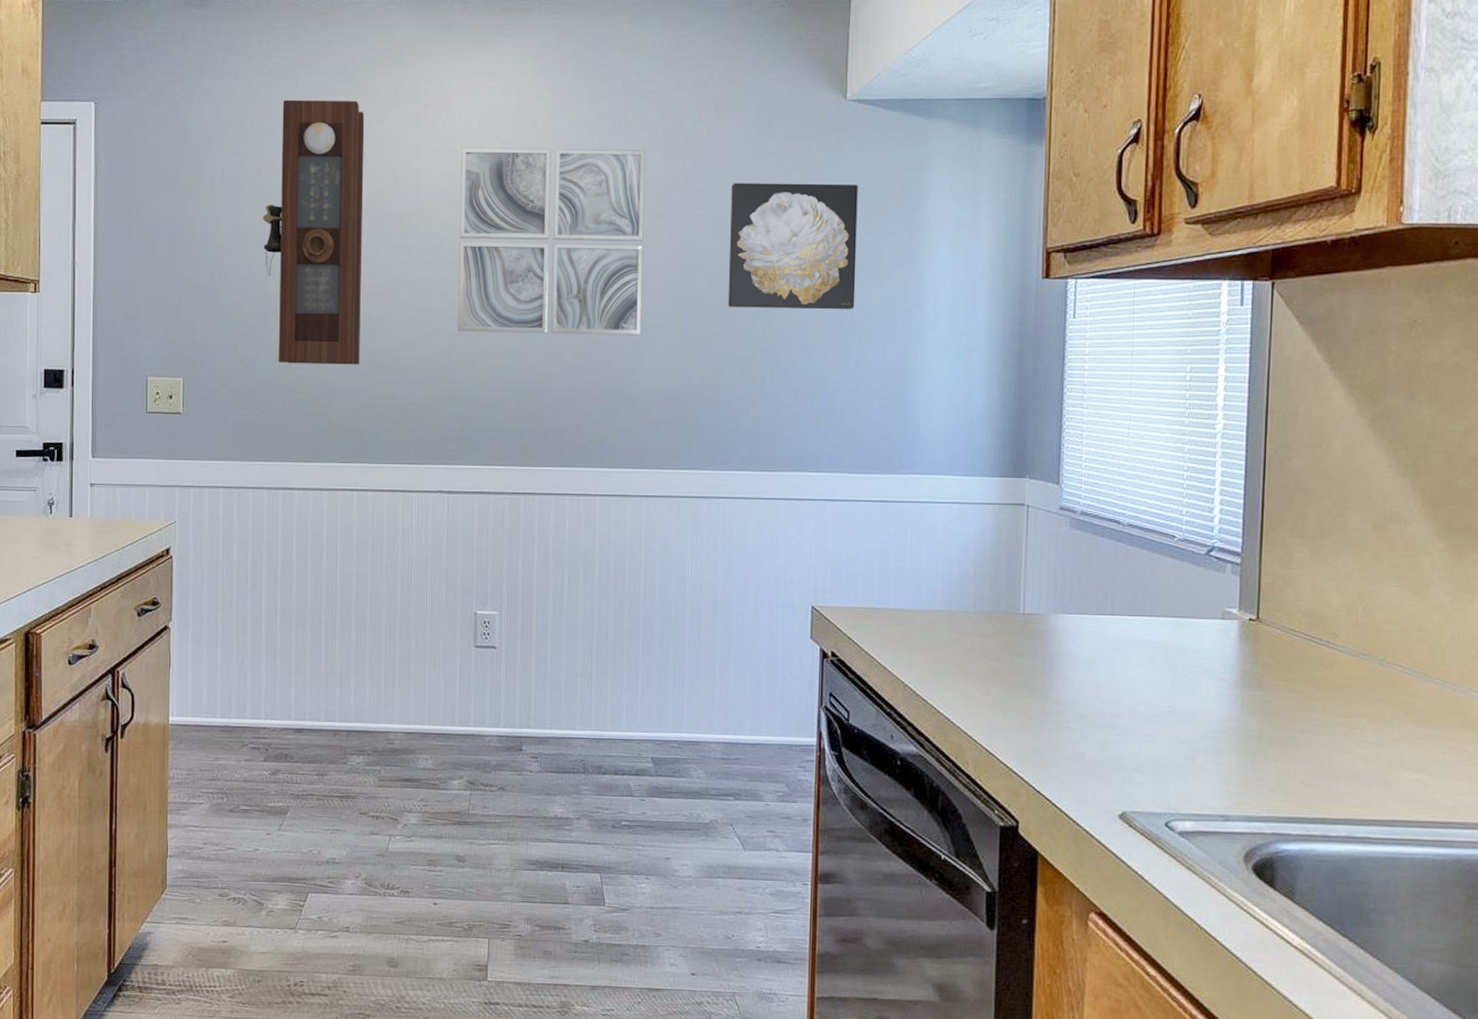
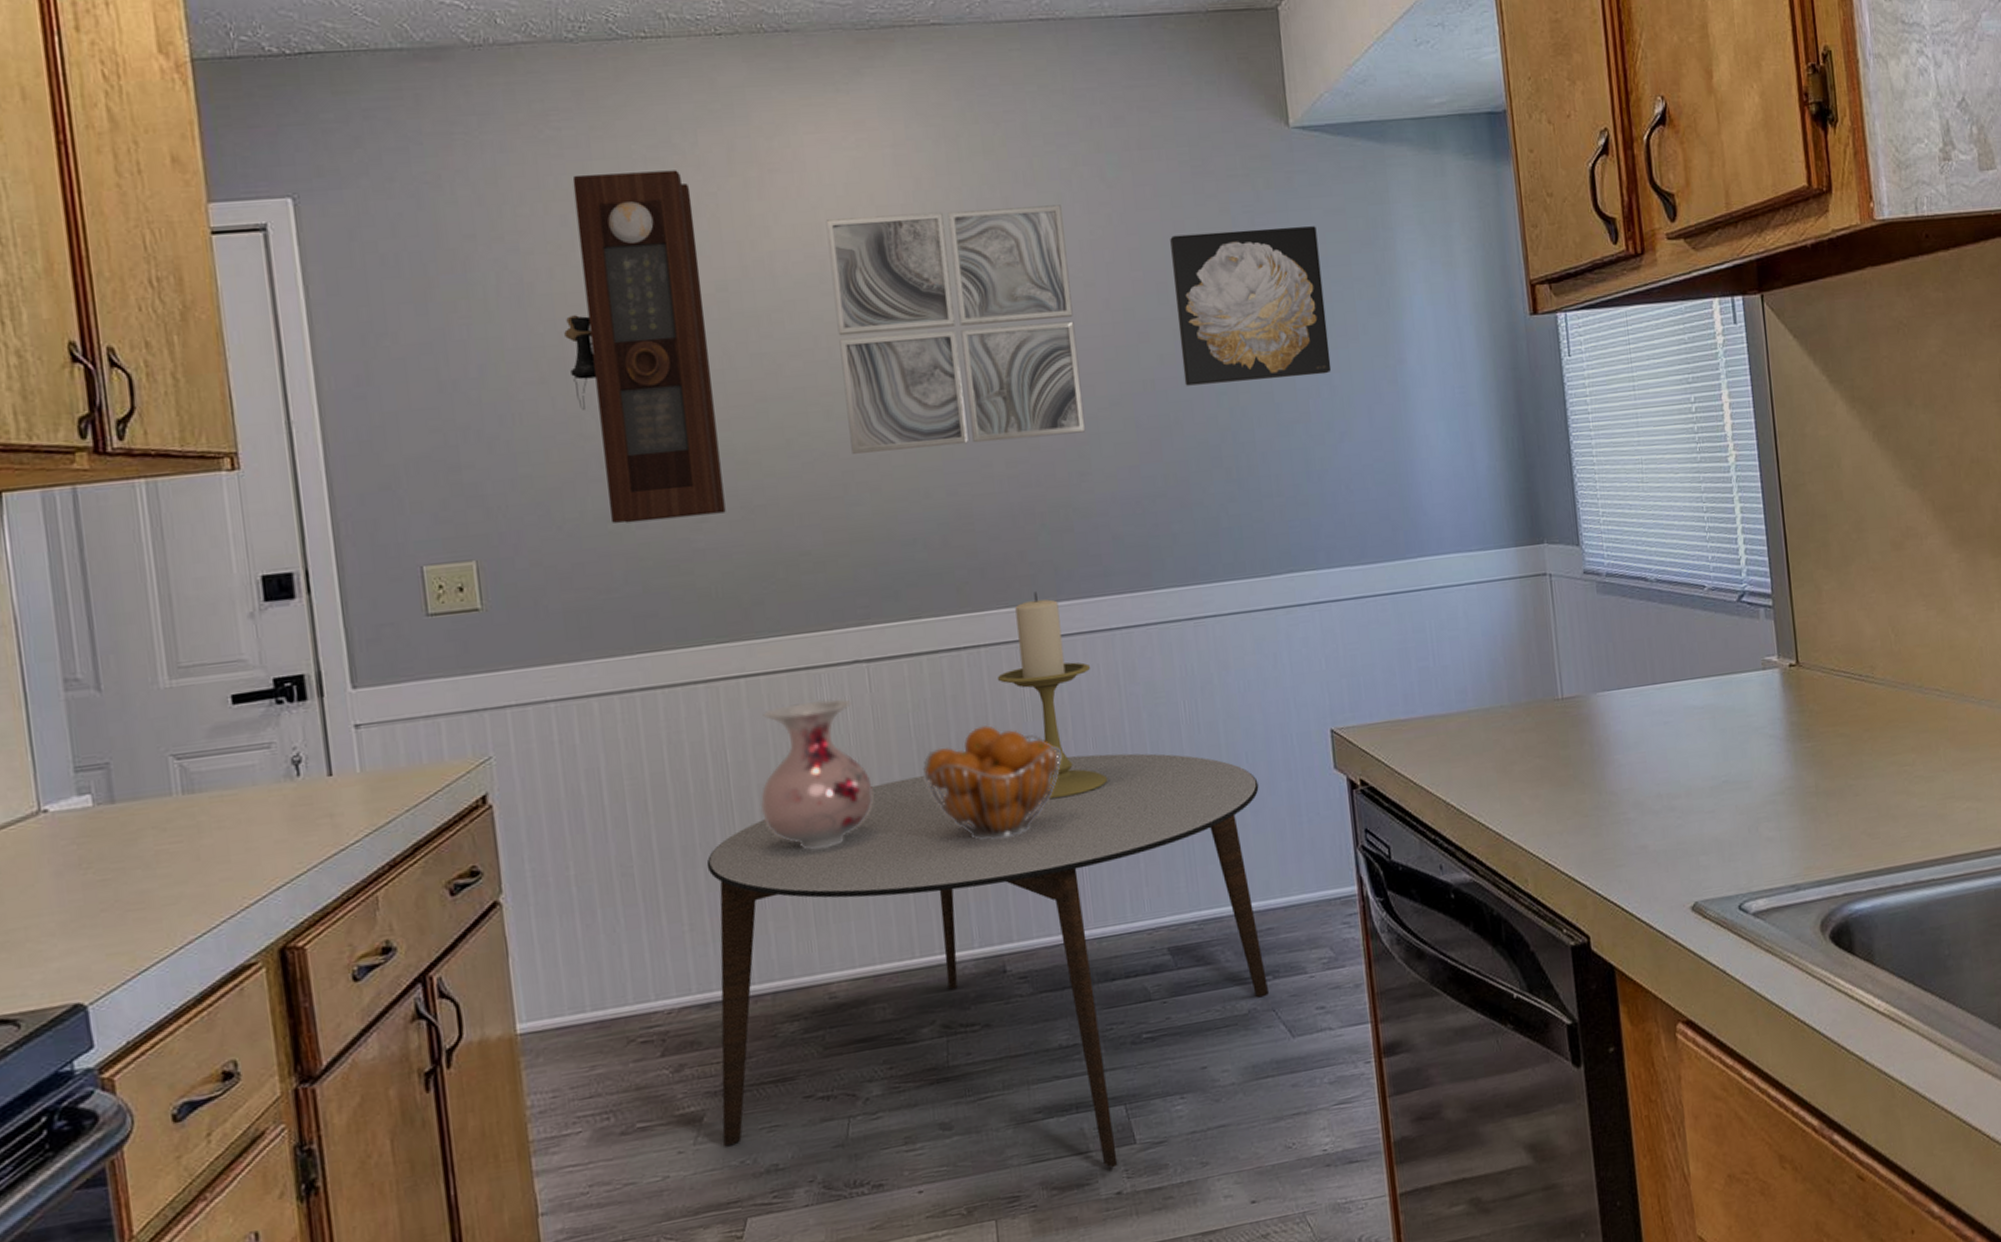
dining table: none [299,587,744,921] -> present [706,753,1268,1168]
vase: none [356,516,440,629] -> present [760,699,873,849]
fruit basket: none [479,557,588,646] -> present [923,725,1063,840]
candle holder: none [545,457,622,623] -> present [997,592,1108,798]

